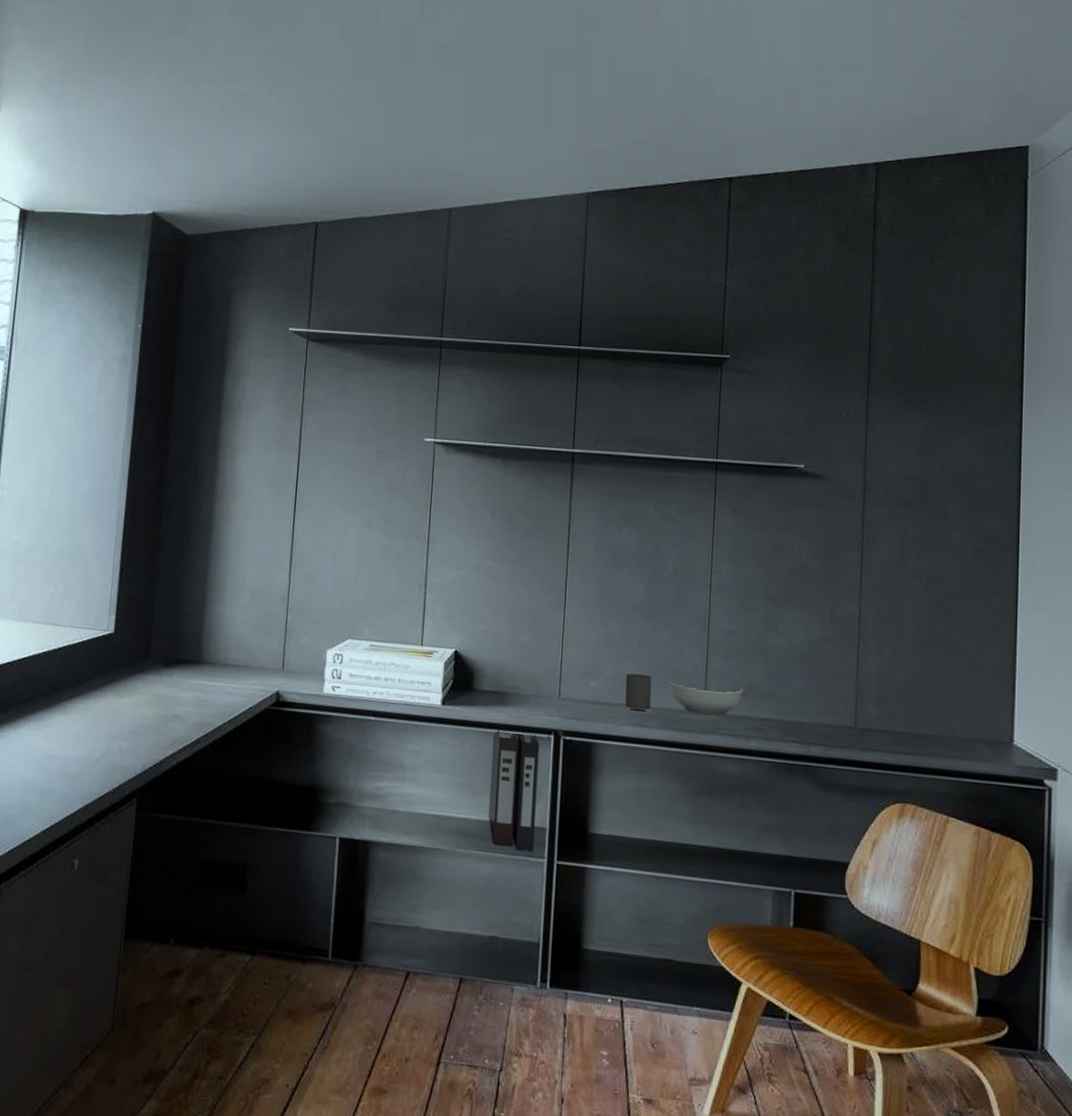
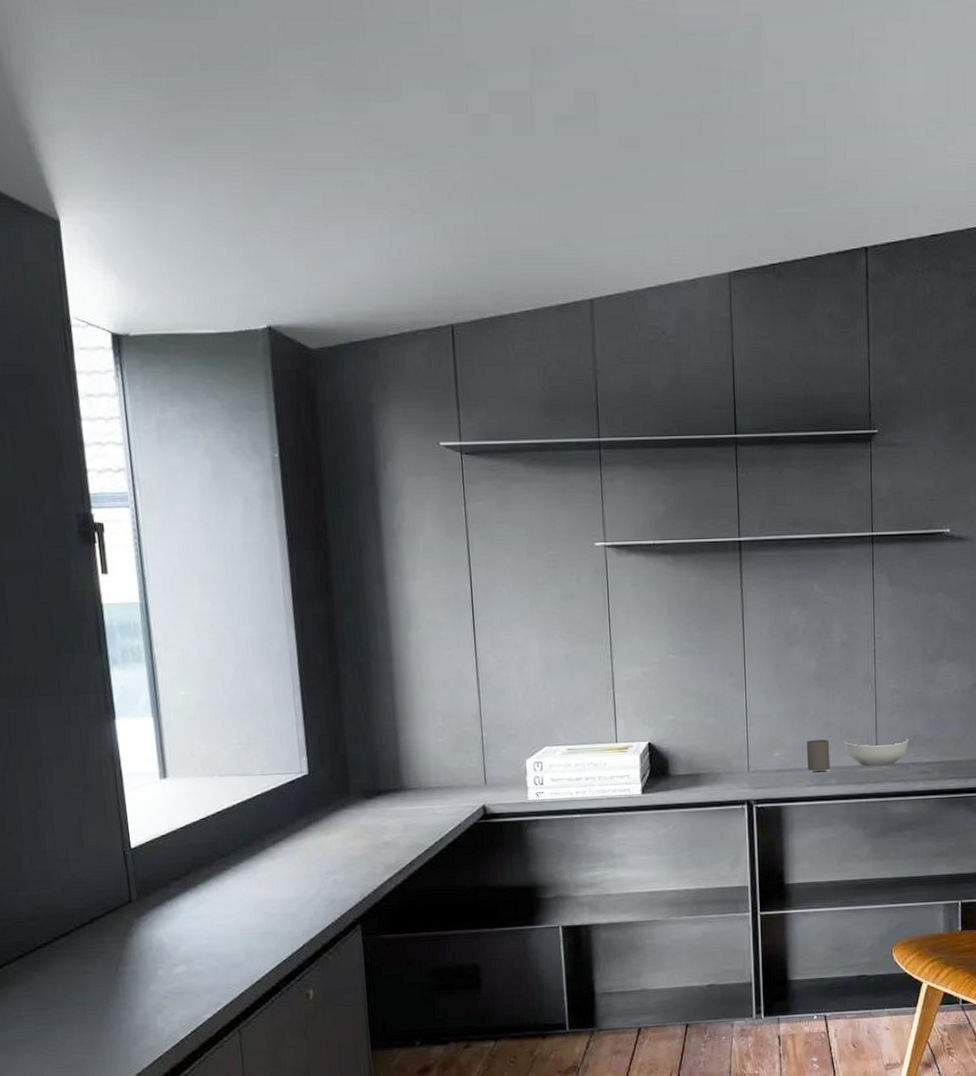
binder: present [488,730,520,846] -> none [693,807,720,908]
binder: present [512,732,540,851] -> none [713,806,738,908]

